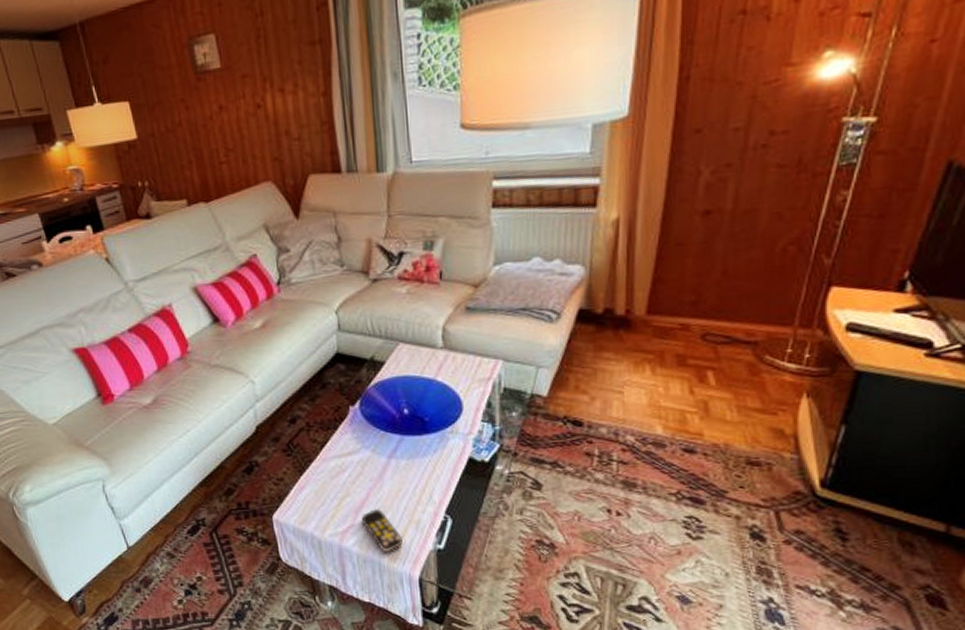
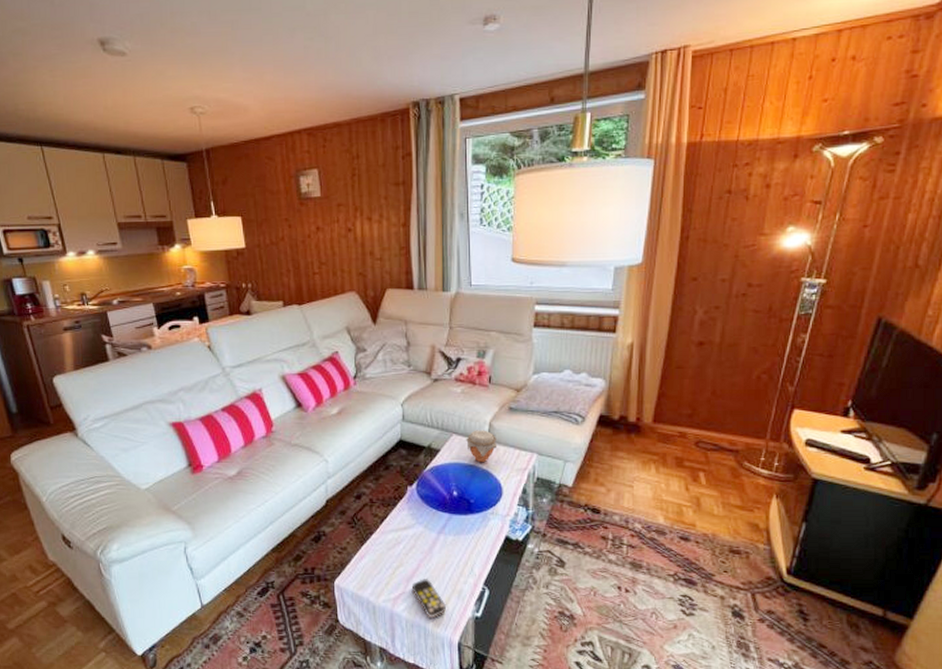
jar: none [416,335,454,375] -> present [466,430,498,463]

